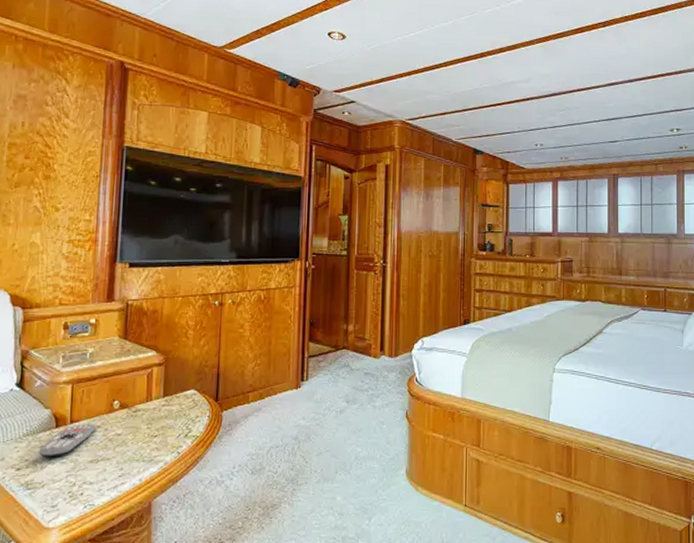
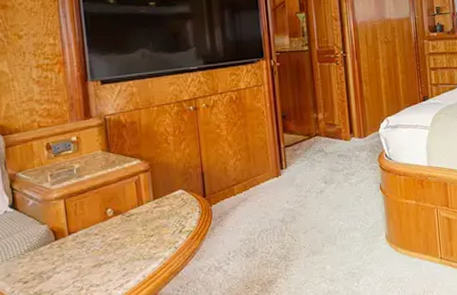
remote control: present [39,424,97,456] -> none [42,233,95,268]

